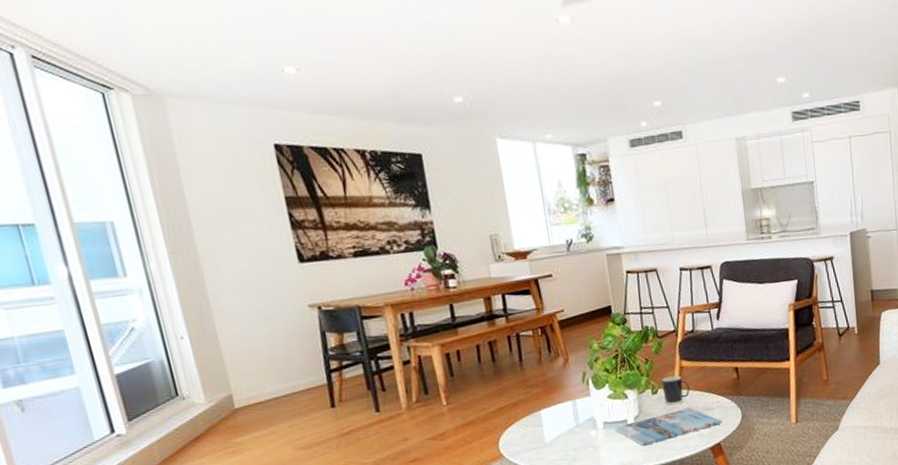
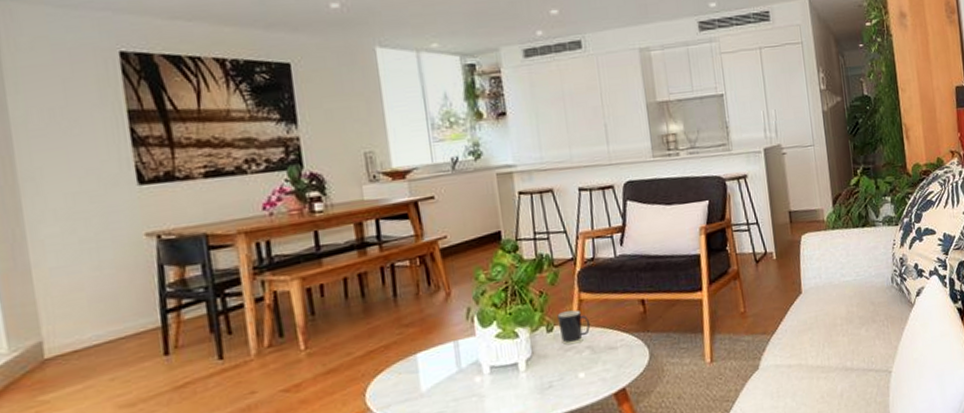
magazine: present [615,408,723,446] -> none [503,347,628,394]

